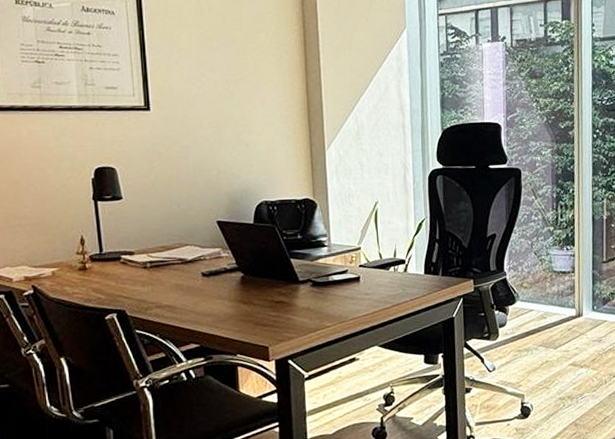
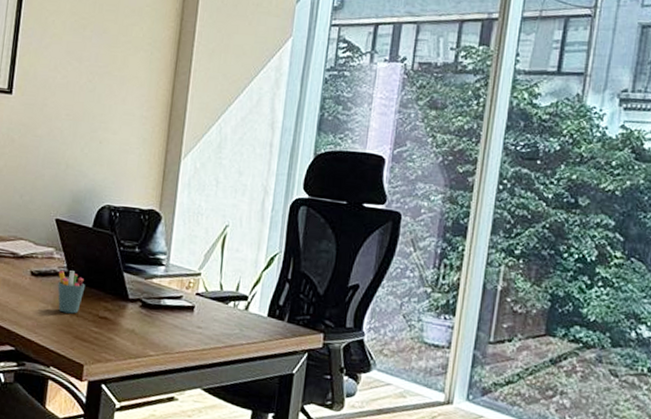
pen holder: none [228,265,257,305] -> present [57,270,86,314]

